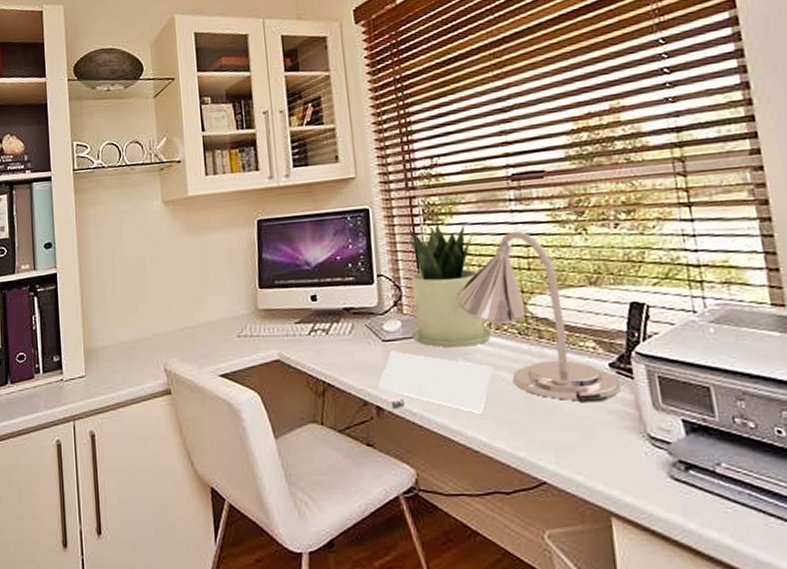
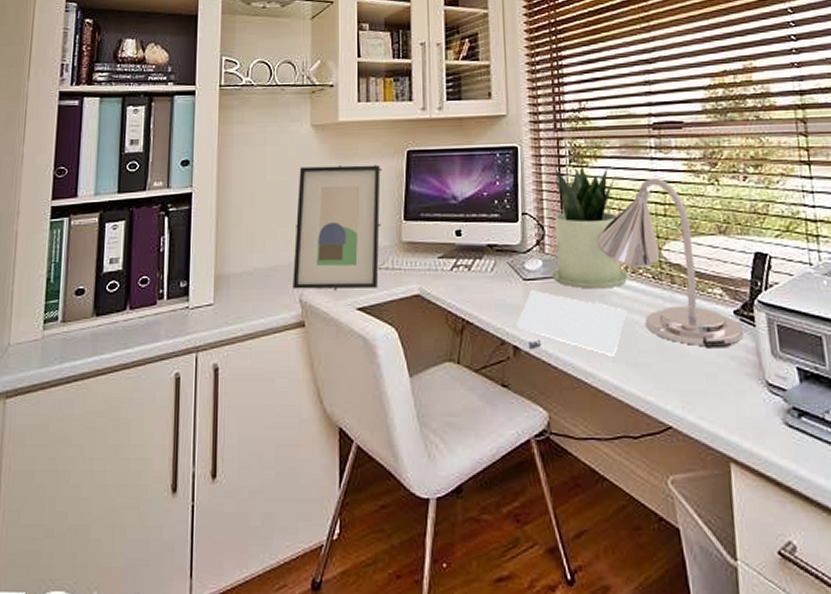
picture frame: none [154,235,238,359] -> present [293,164,382,290]

